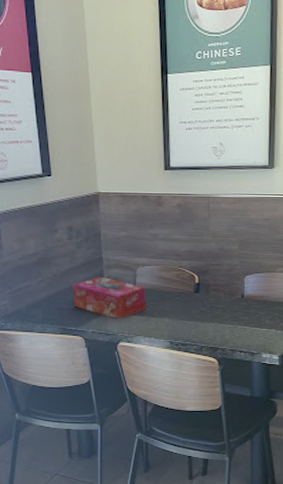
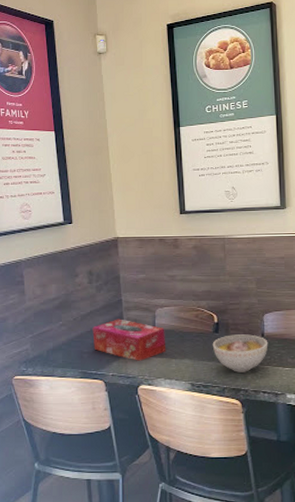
bowl: none [192,295,248,332] -> present [212,334,268,373]

